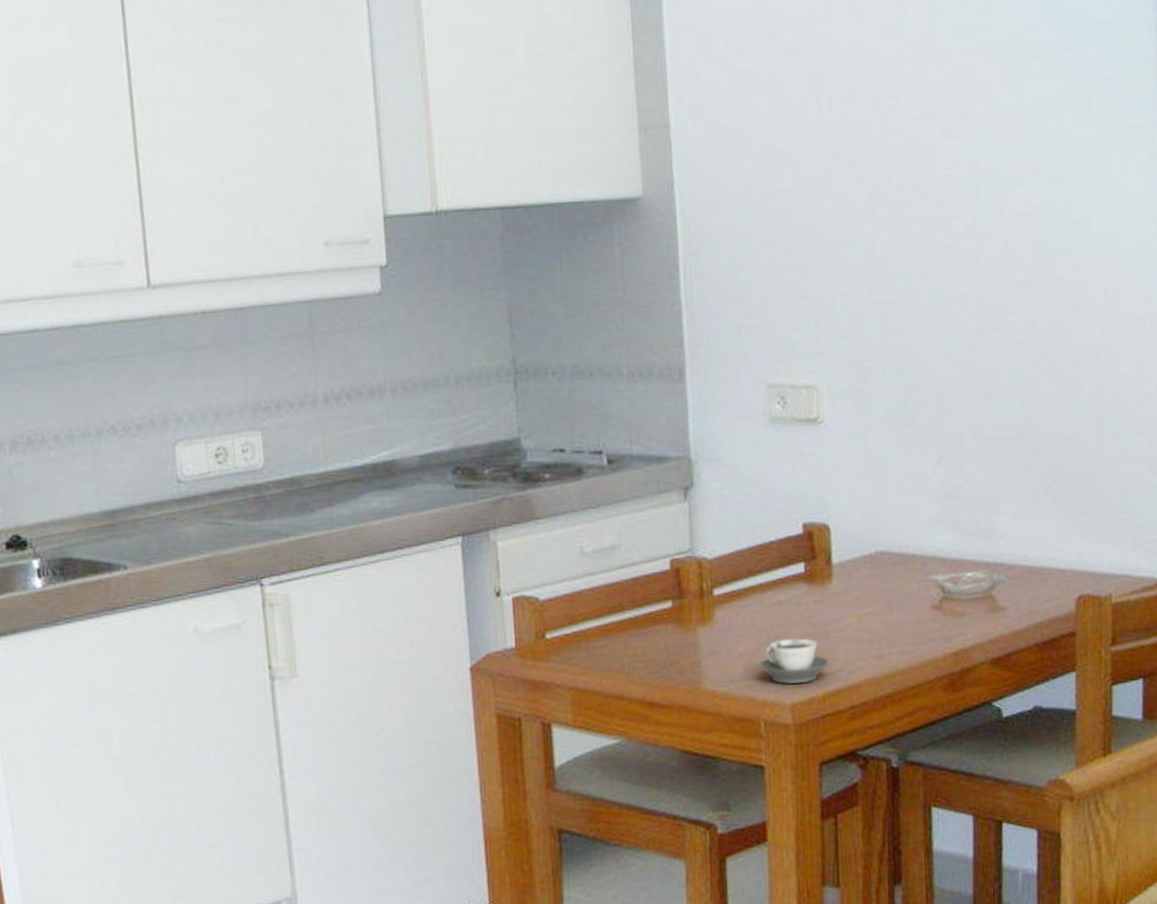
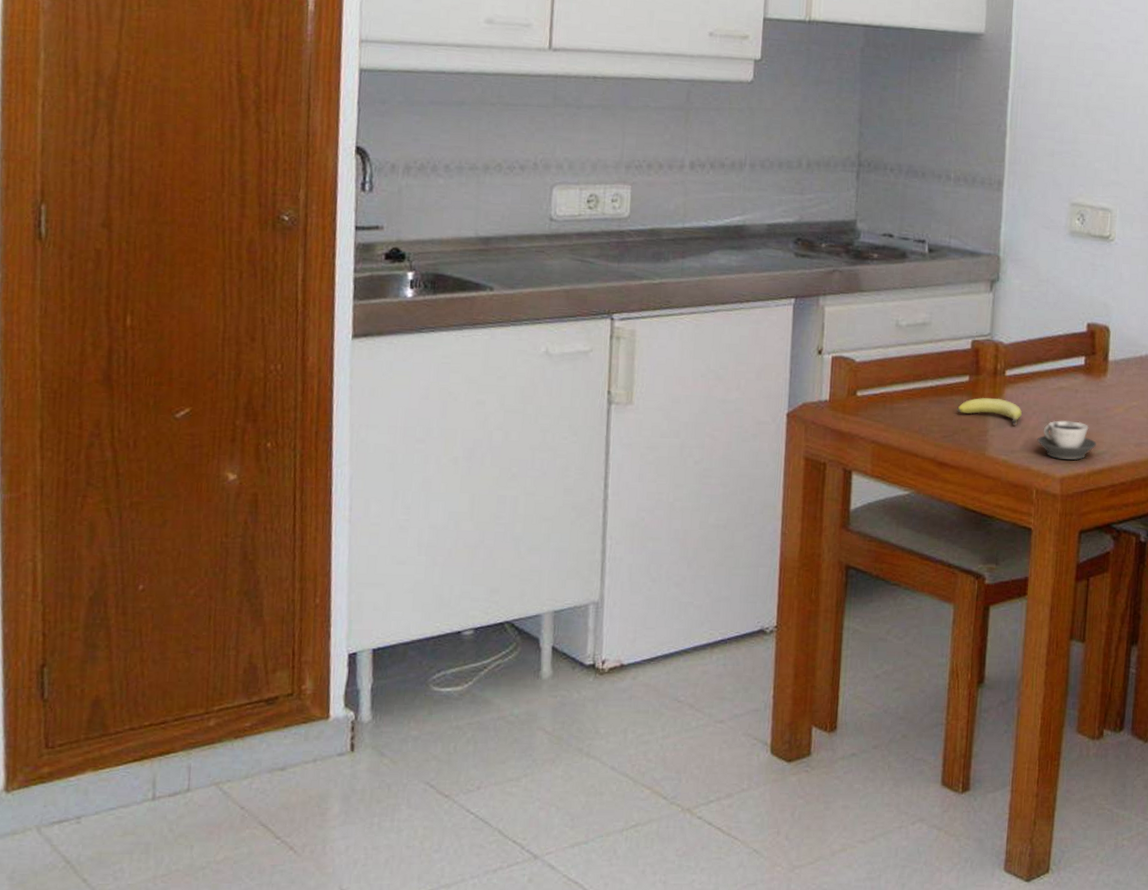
fruit: none [662,622,738,652] -> present [957,397,1022,426]

